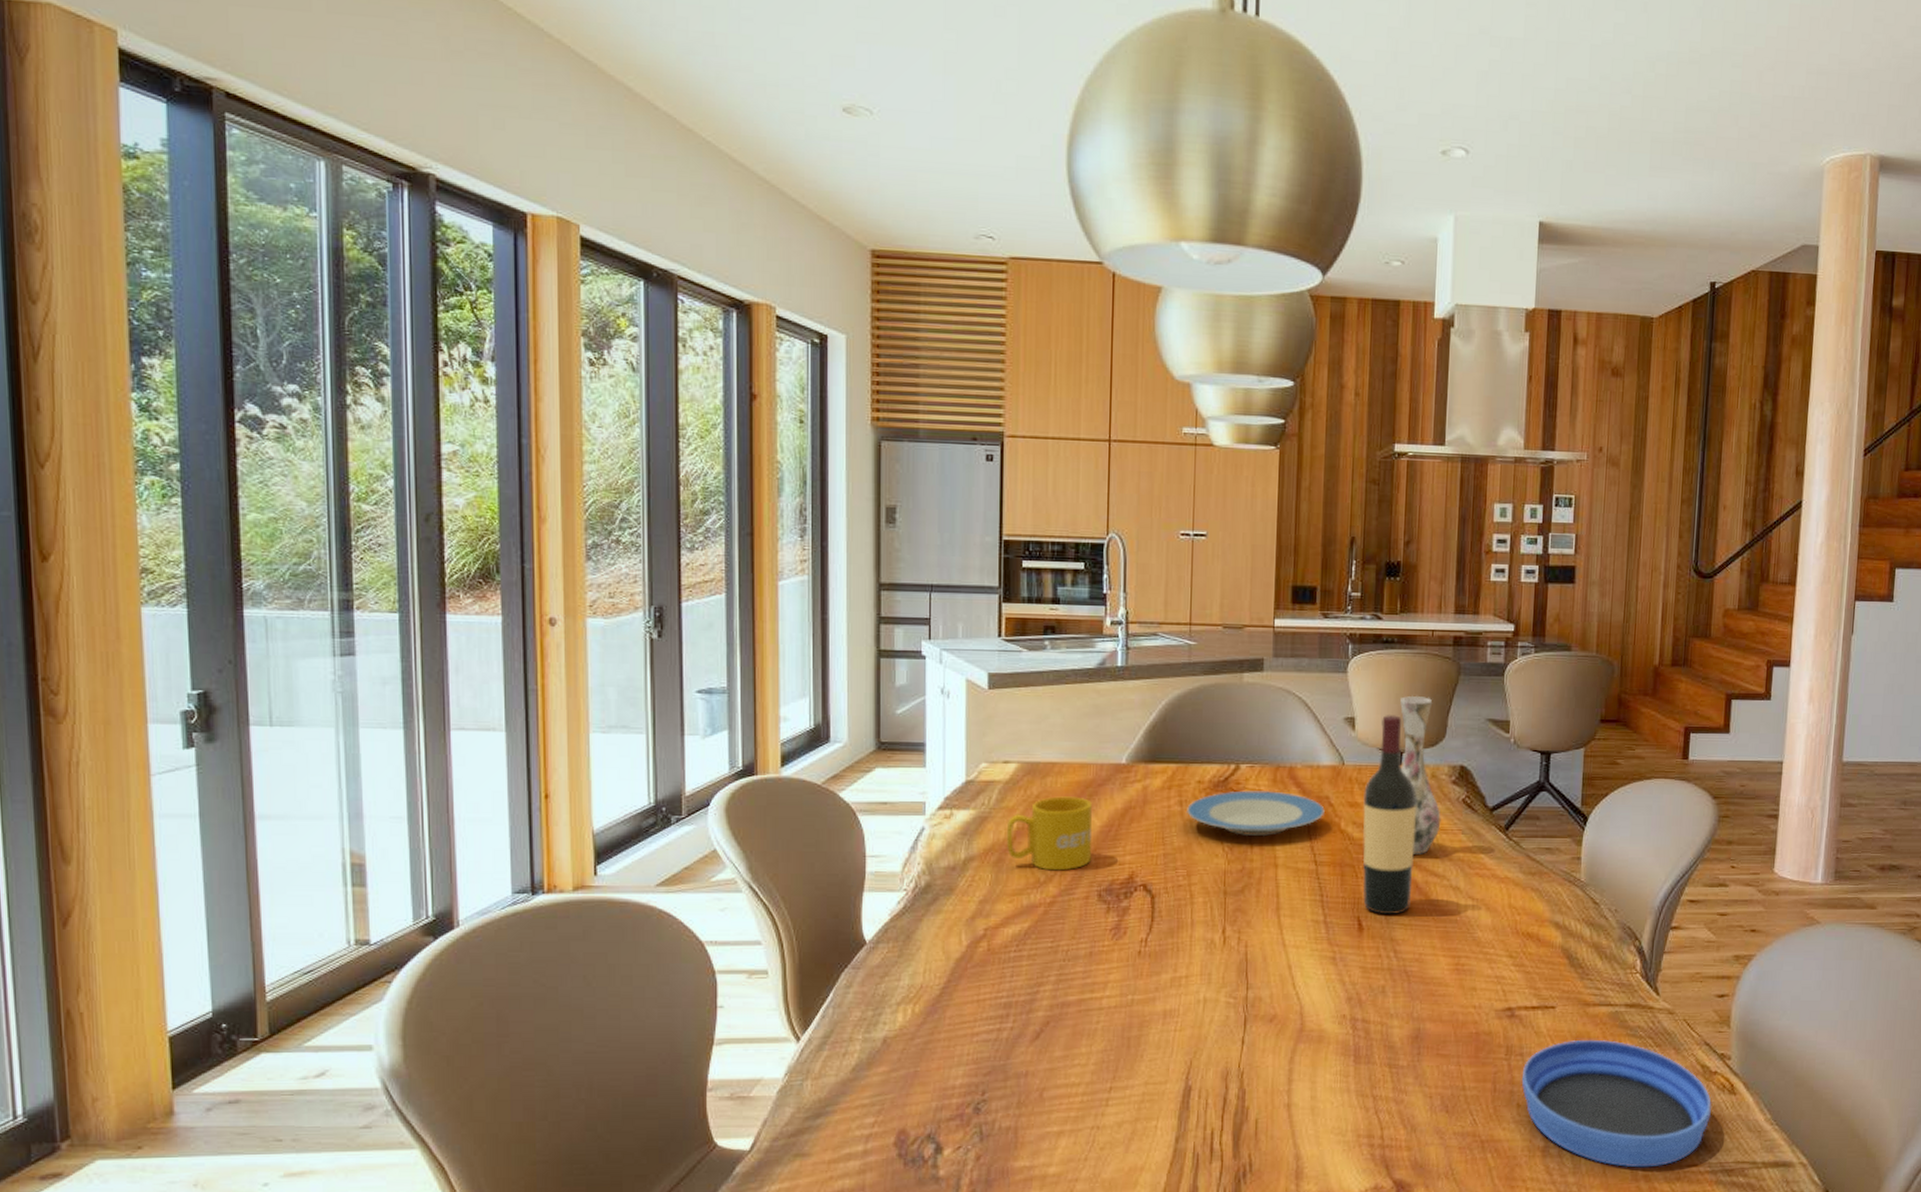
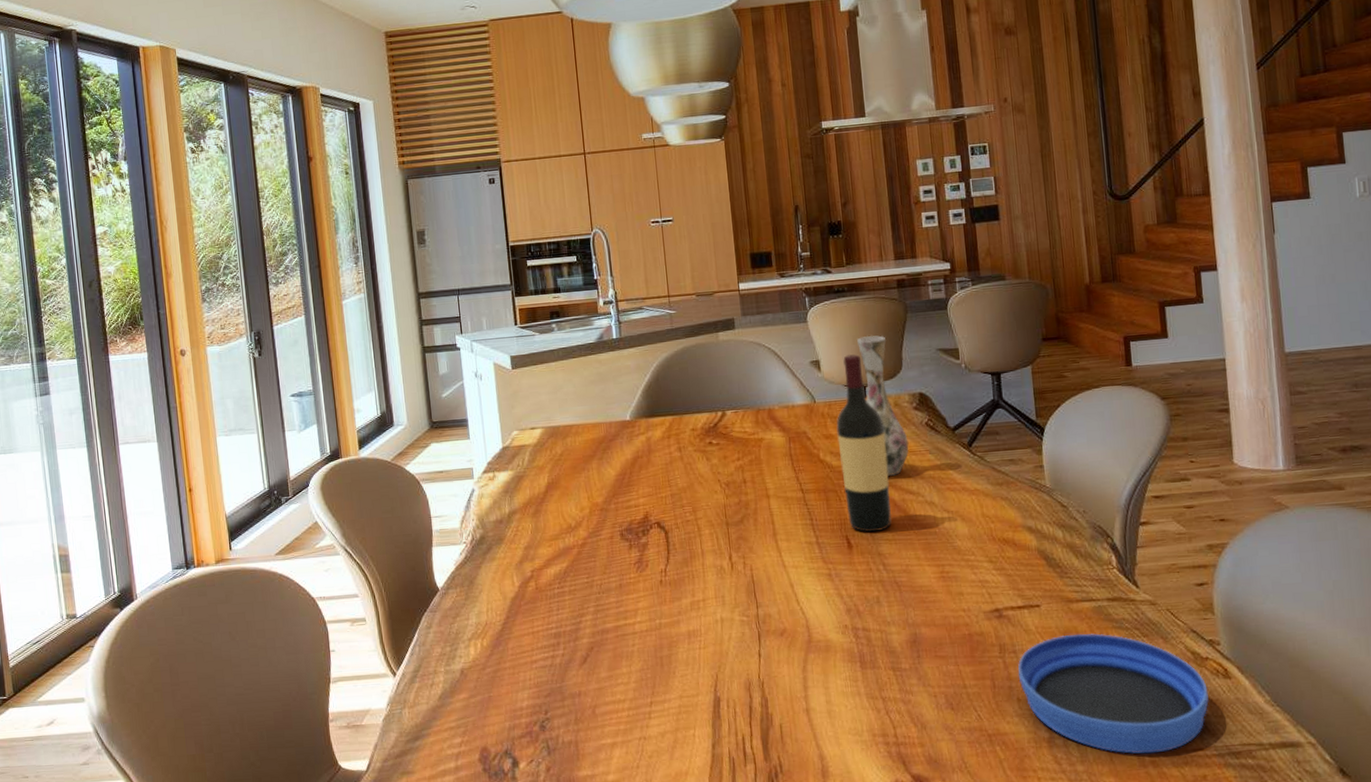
mug: present [1006,796,1092,871] -> none [539,452,612,517]
plate: present [1187,790,1325,836] -> none [685,431,804,473]

